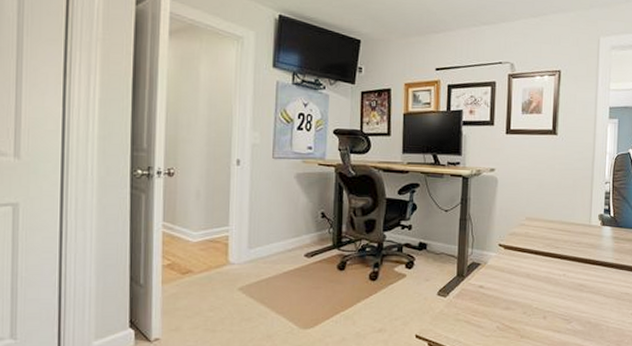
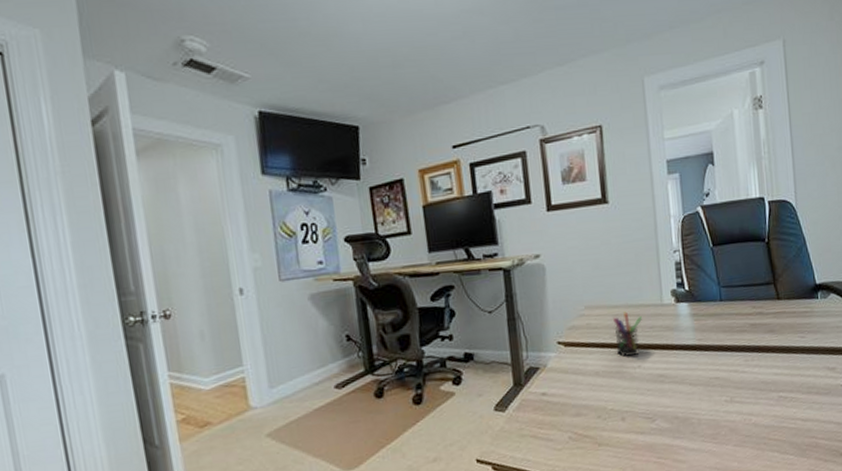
pen holder: none [547,227,572,264] -> present [613,311,642,356]

